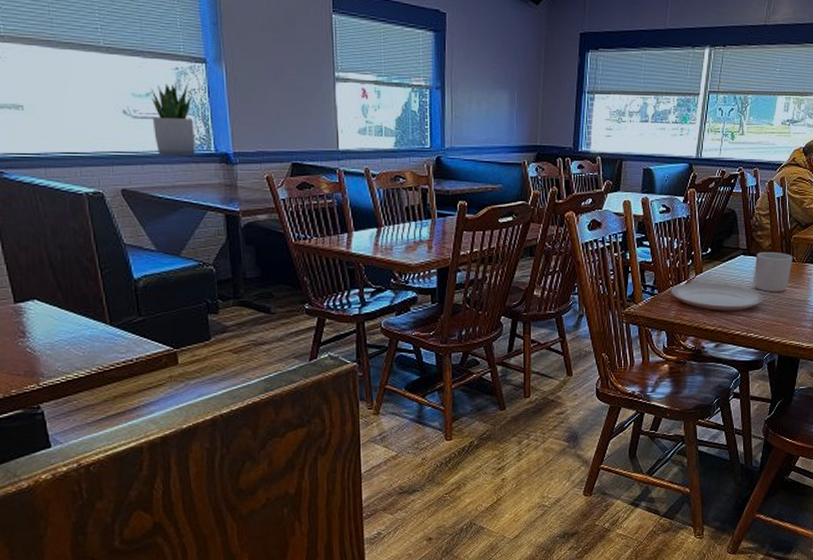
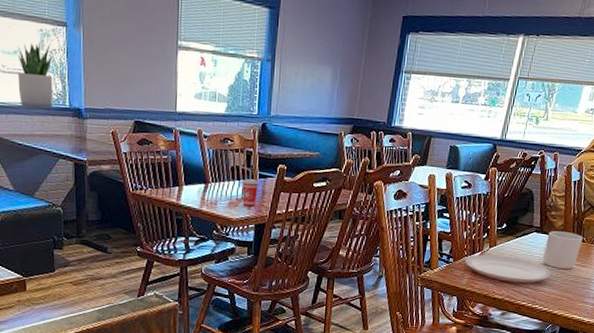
beverage cup: none [413,205,439,249] -> present [238,165,260,207]

